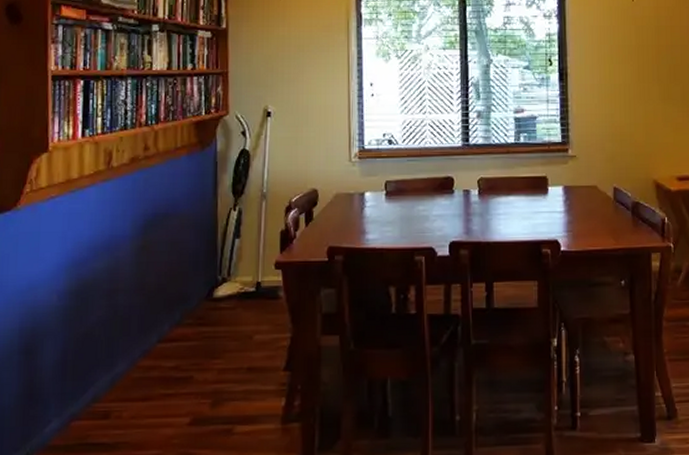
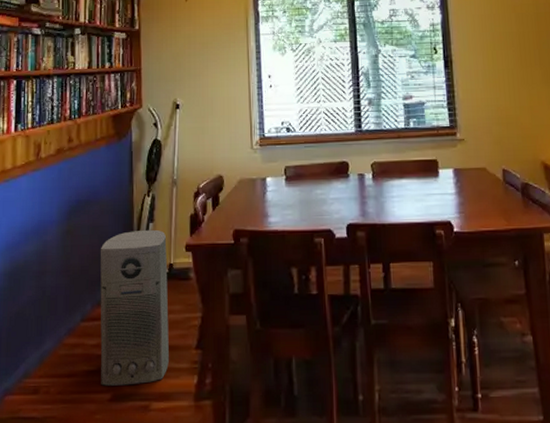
air purifier: none [179,246,255,410] -> present [100,229,169,386]

